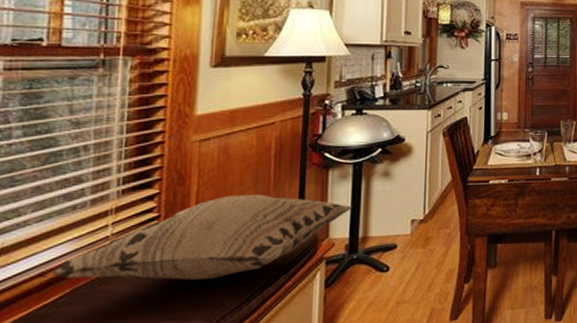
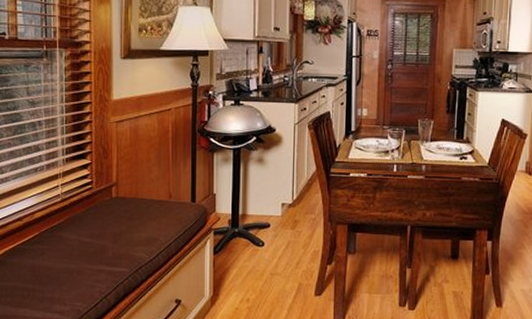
decorative pillow: present [50,194,354,280] -> none [25,169,234,236]

